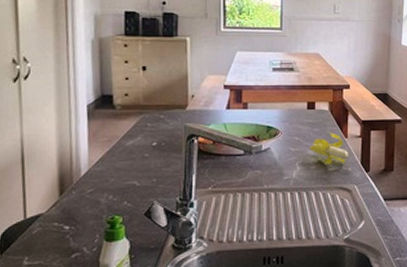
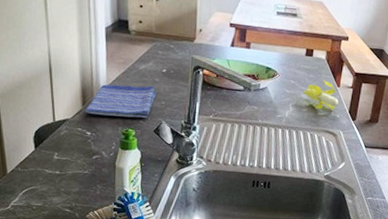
dish towel: none [62,162,146,205] -> present [84,84,157,118]

